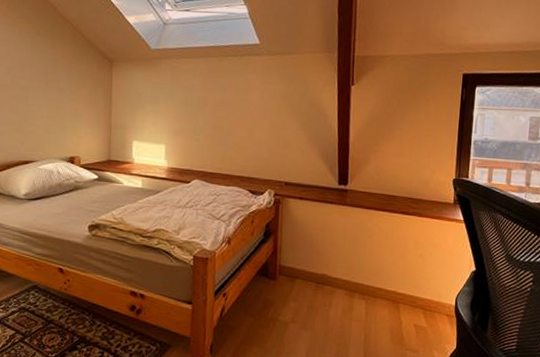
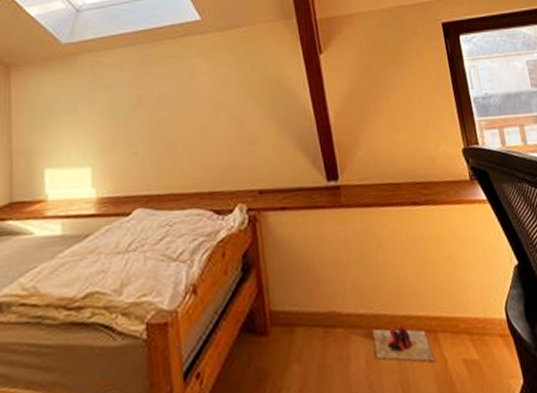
slippers: none [350,291,393,321] -> present [372,324,435,362]

